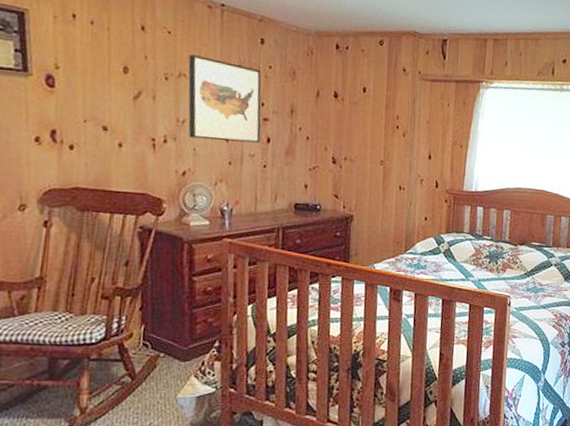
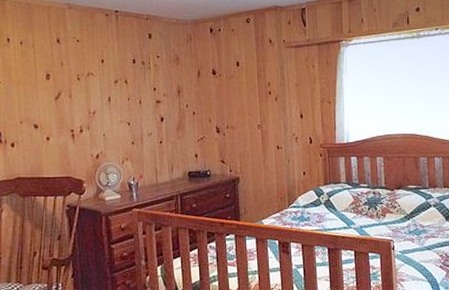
wall art: present [188,54,262,144] -> none [94,56,155,126]

